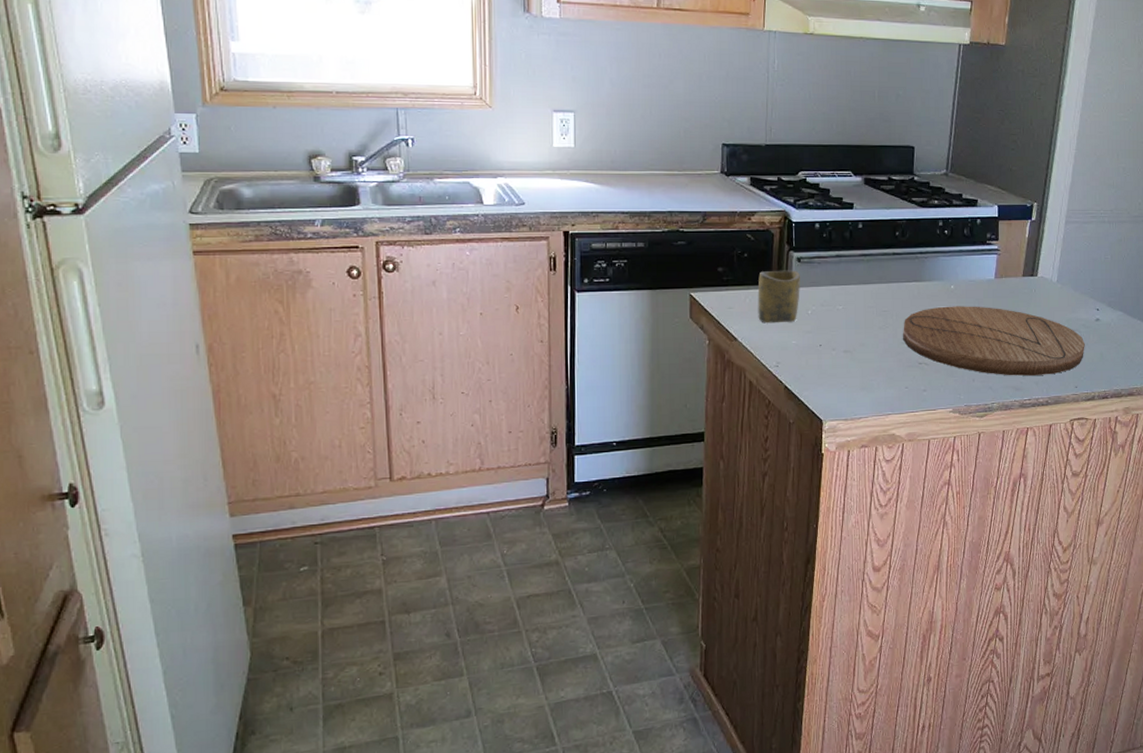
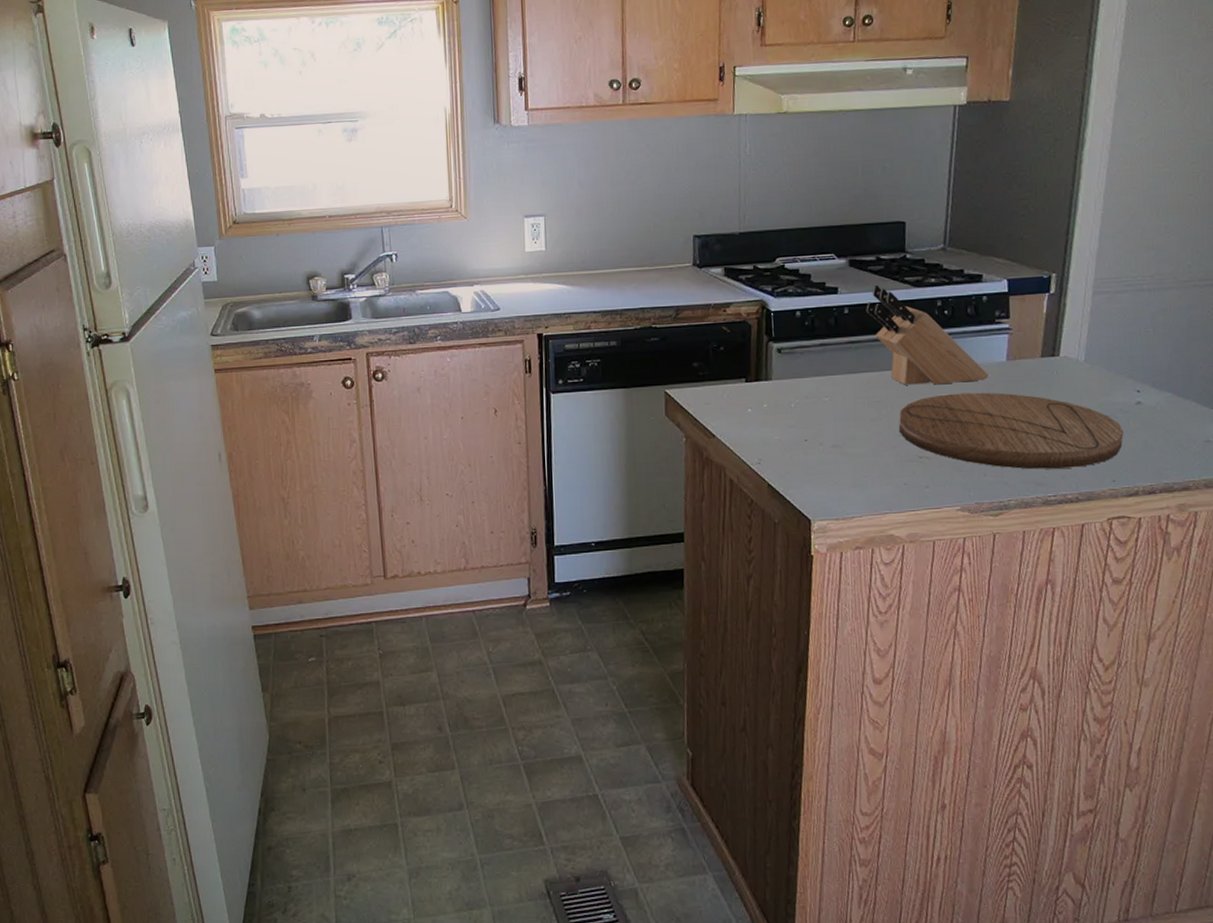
cup: present [757,270,800,324] -> none [735,362,782,419]
knife block: none [878,203,980,298] -> present [866,284,989,385]

